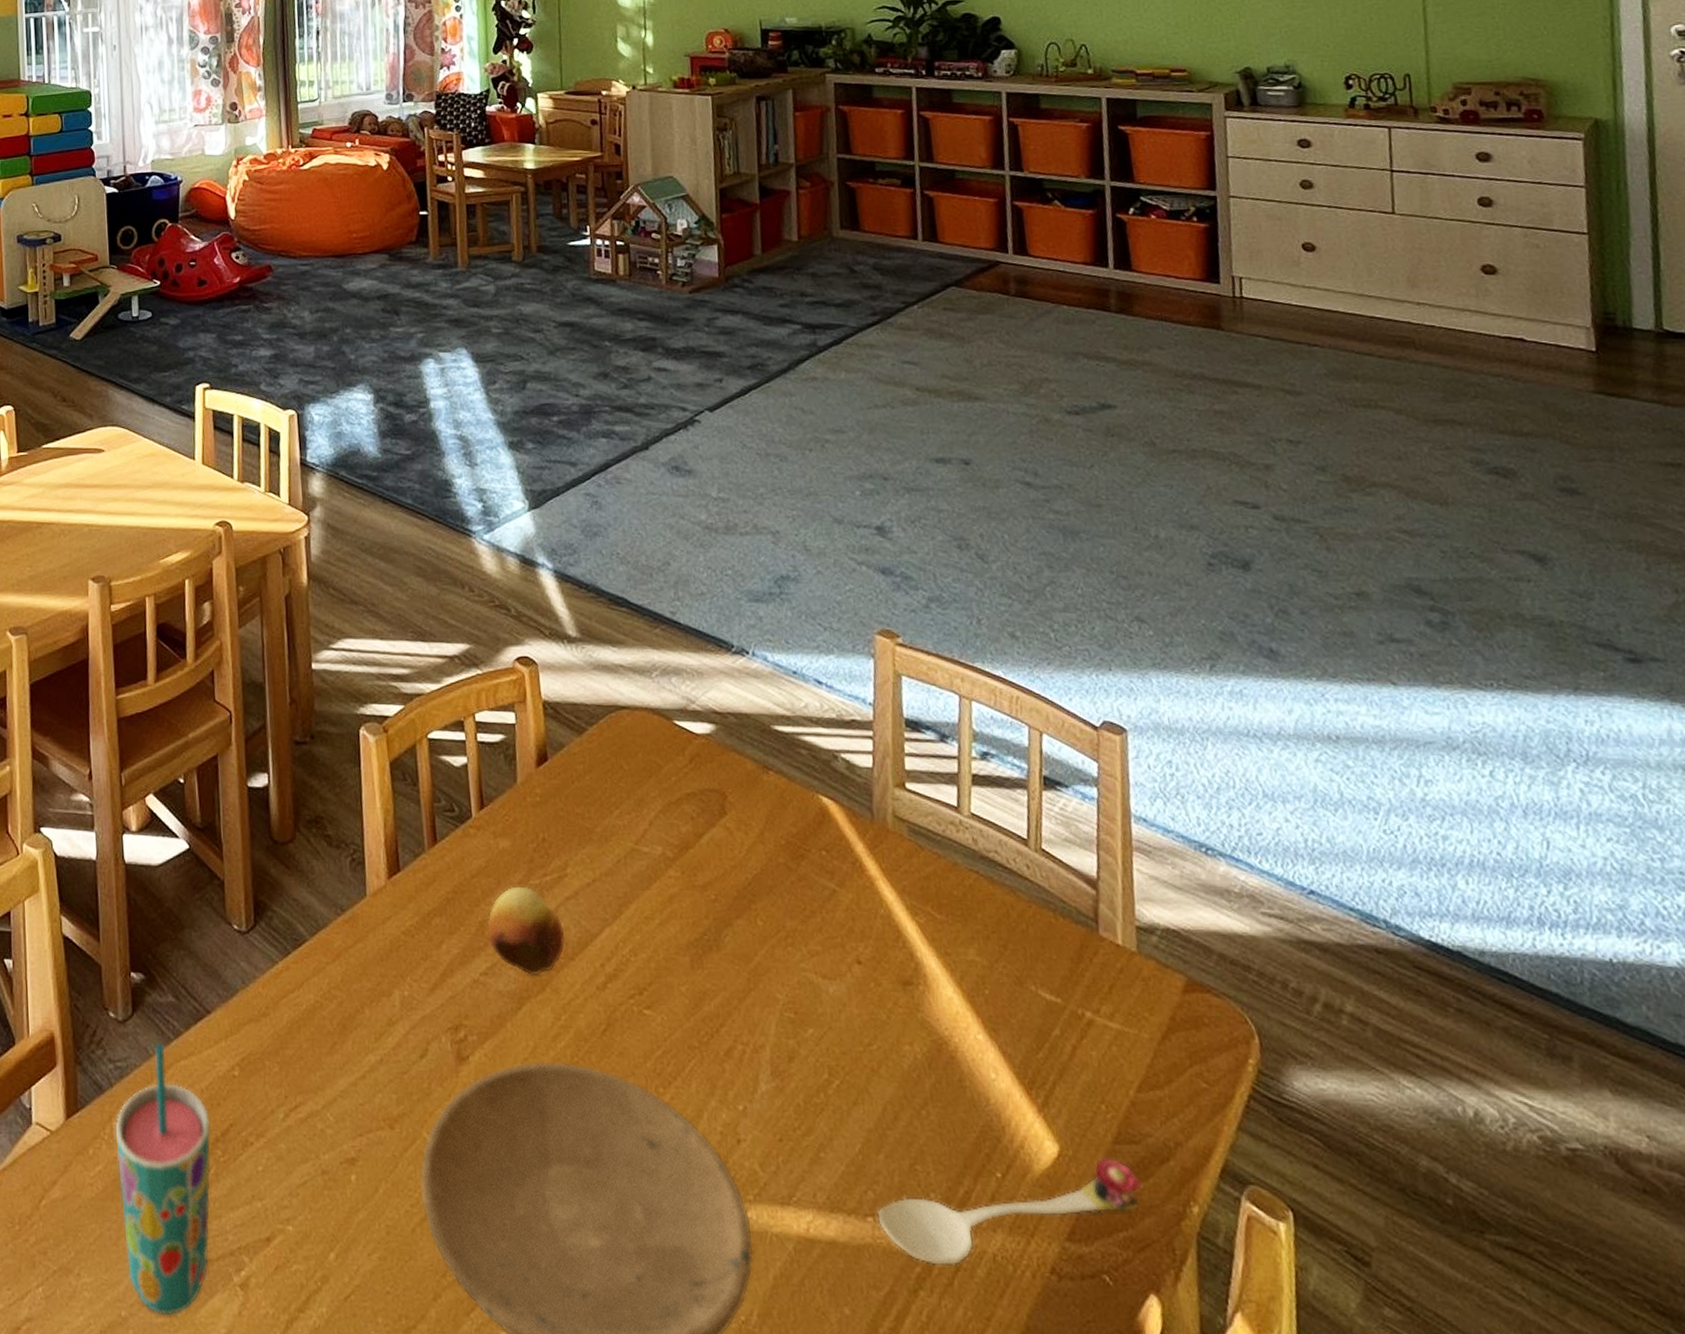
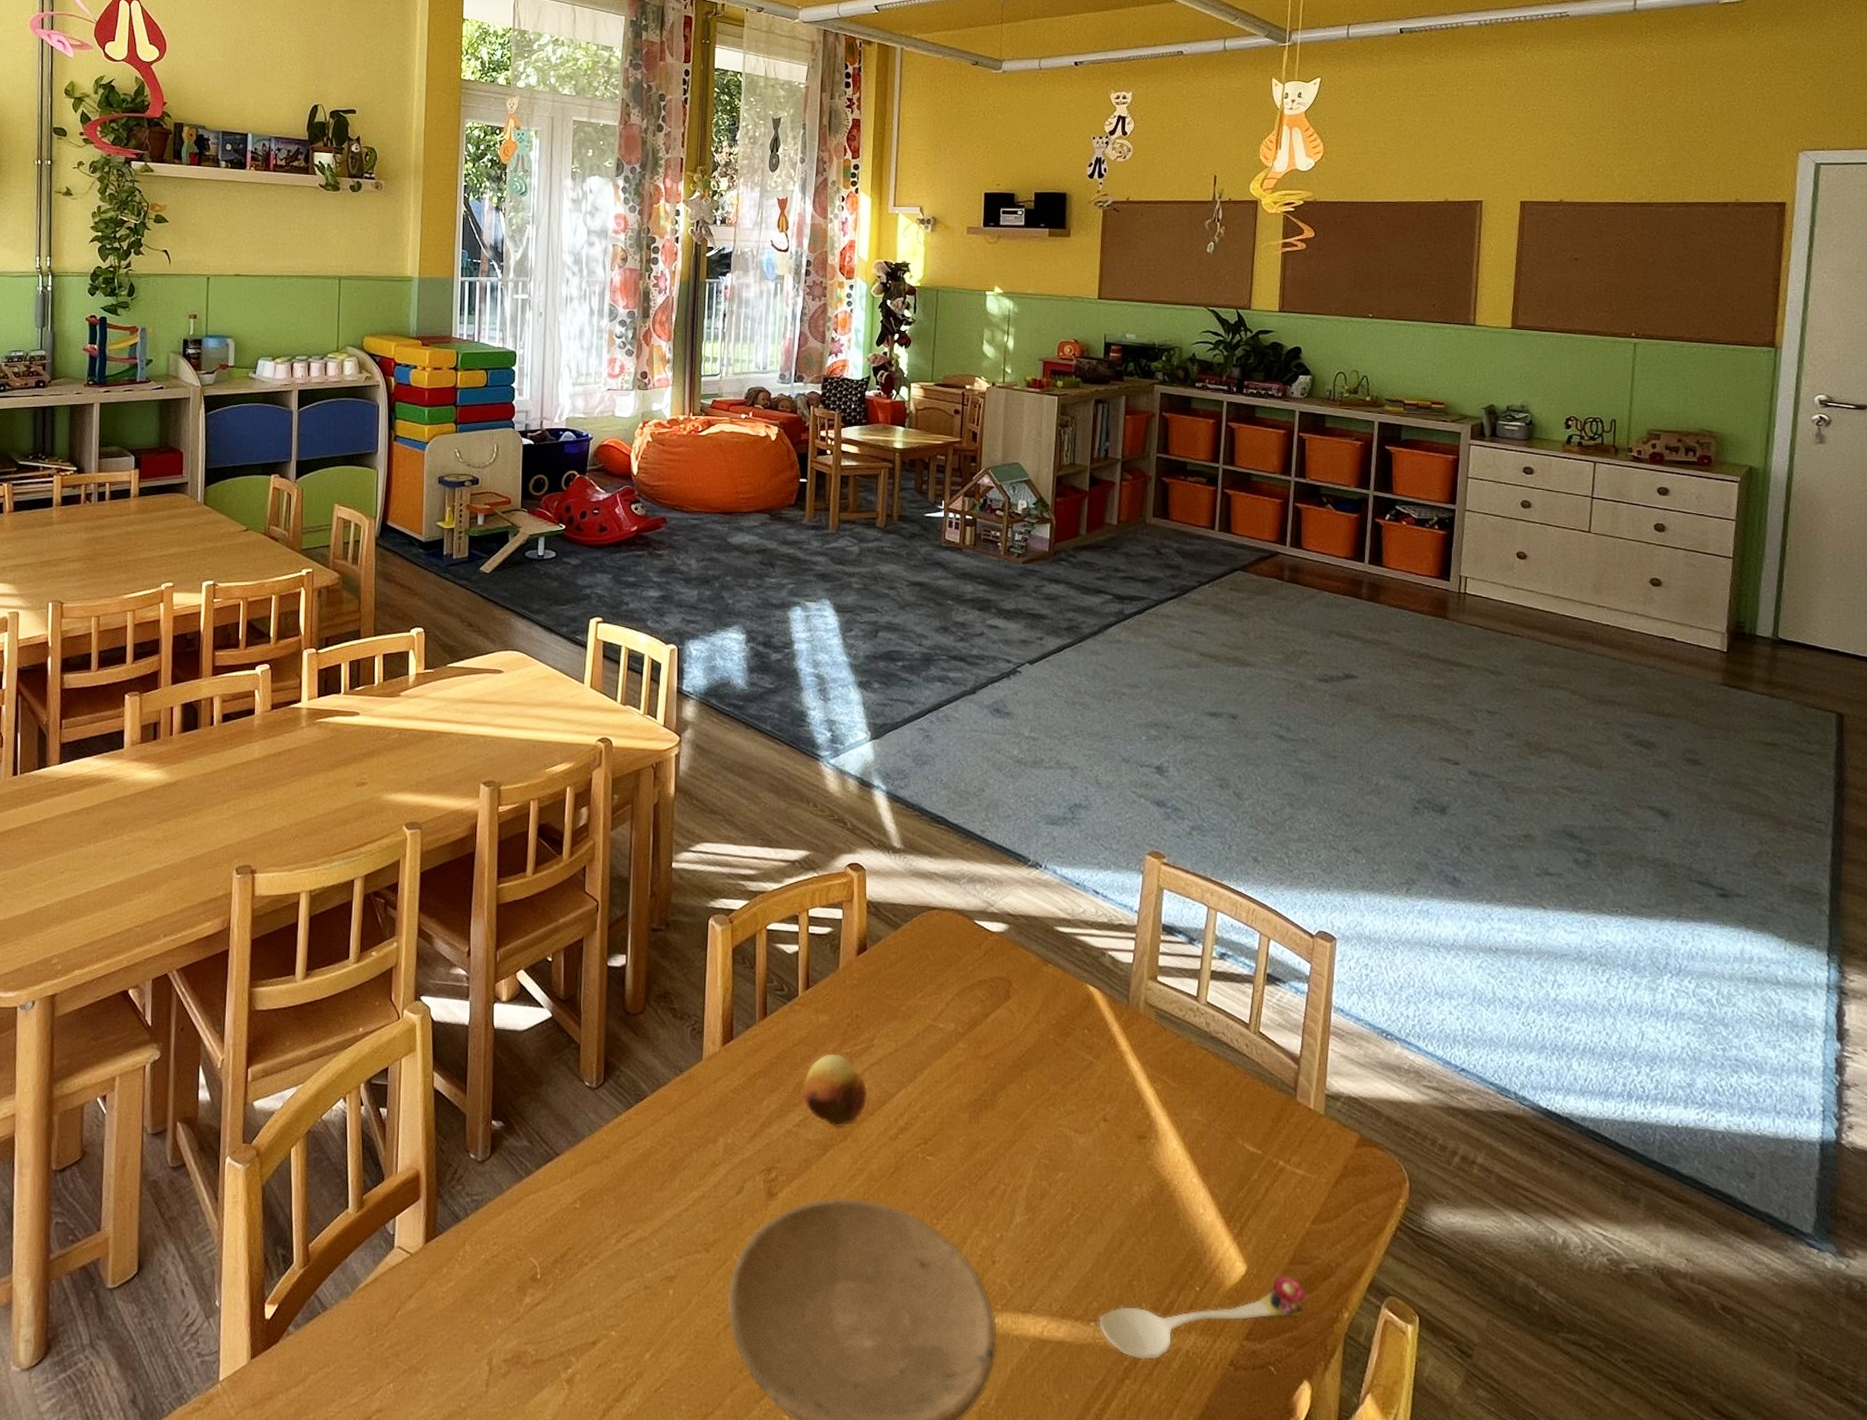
cup: present [115,1044,212,1316] -> none [467,1181,552,1406]

